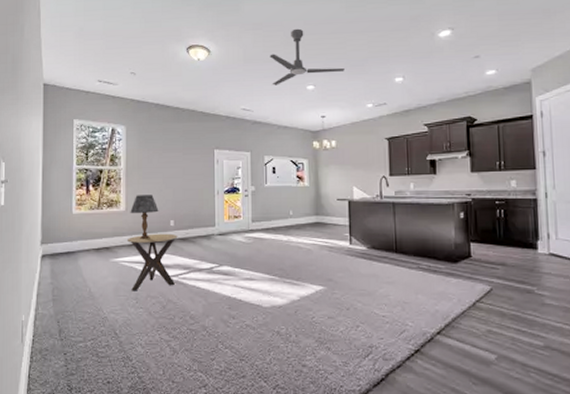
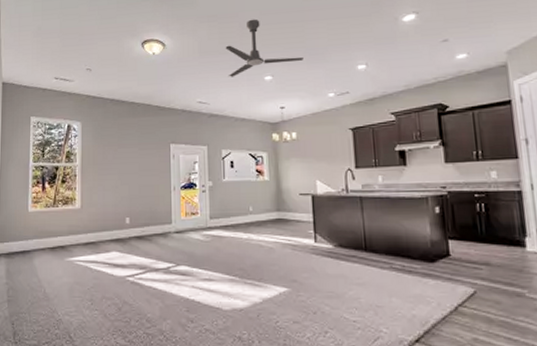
side table: present [127,233,178,291] -> none [83,231,134,292]
table lamp: present [130,195,159,239] -> none [85,191,114,237]

